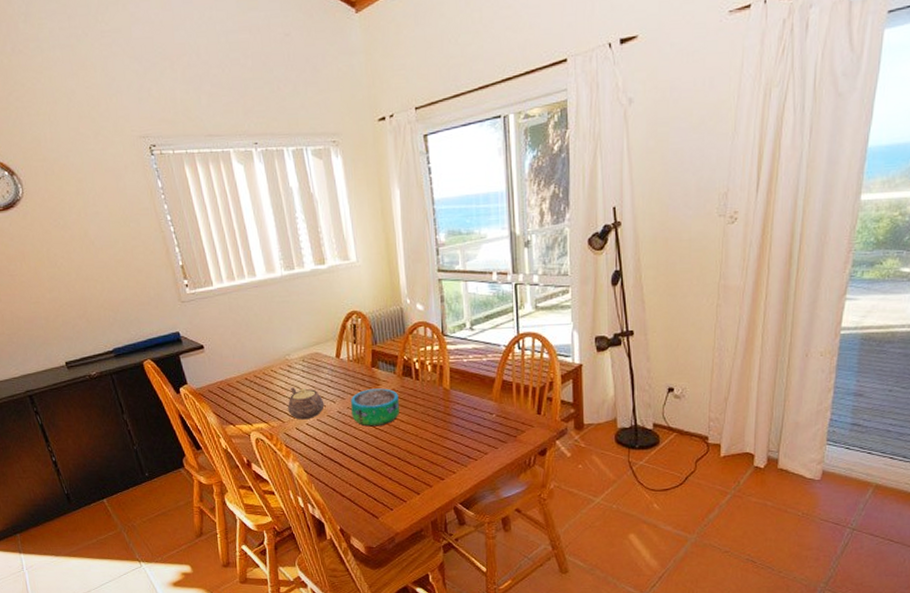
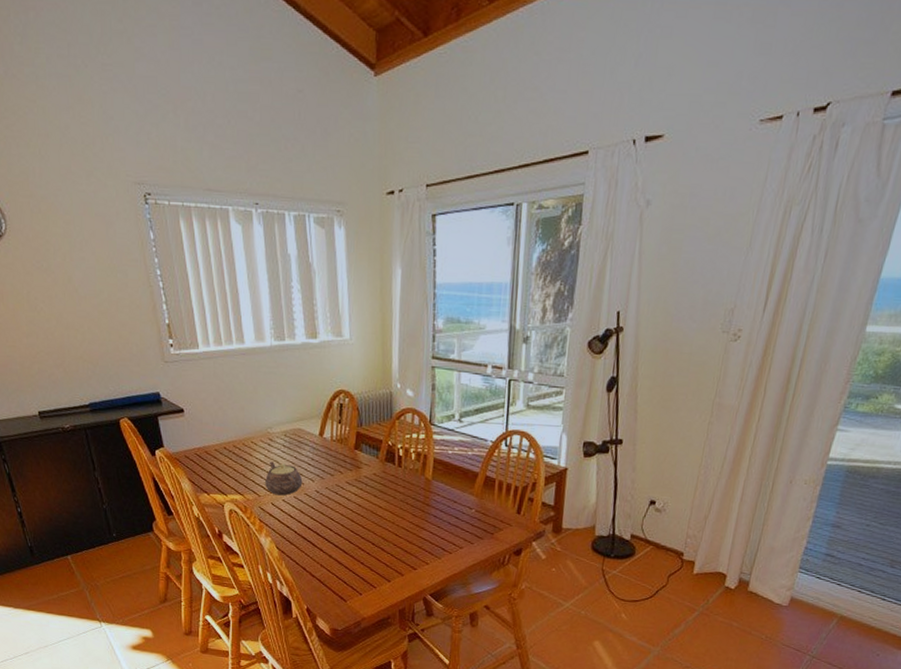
decorative bowl: present [351,388,399,427] -> none [330,471,379,510]

